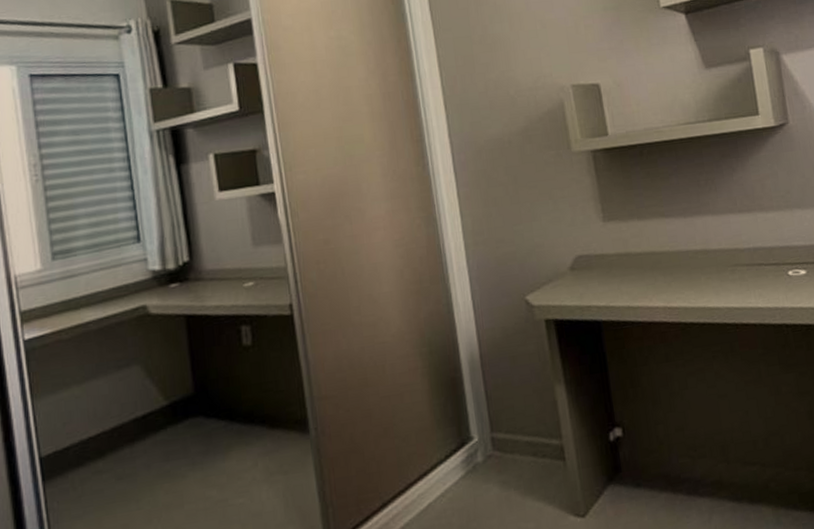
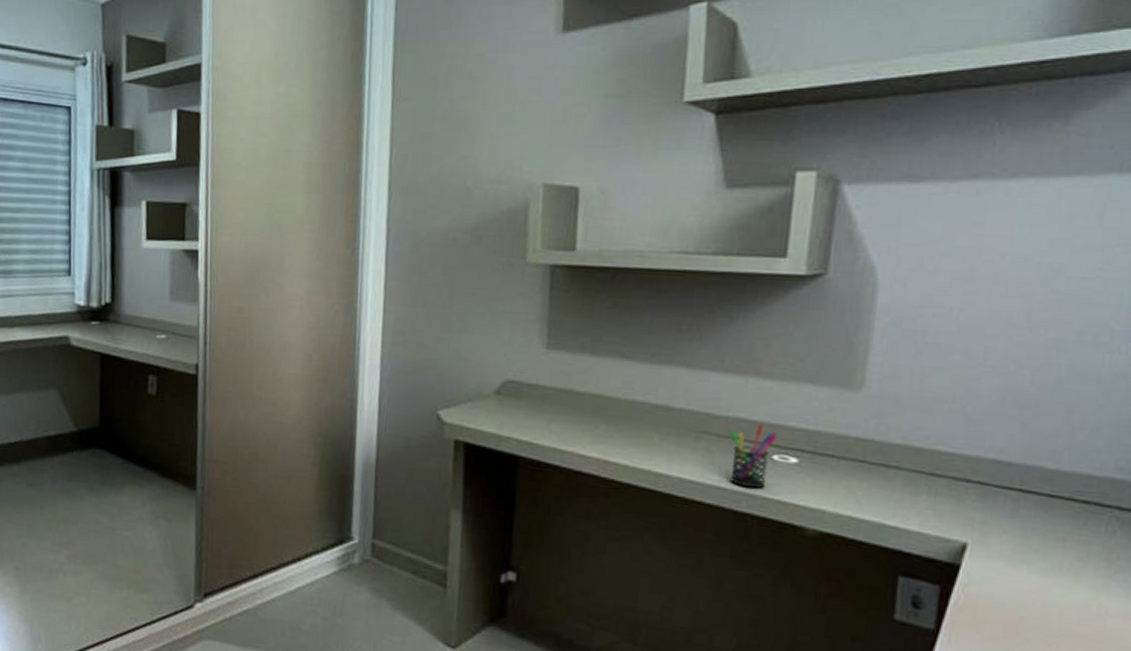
pen holder: none [753,248,789,303] -> present [728,424,777,489]

